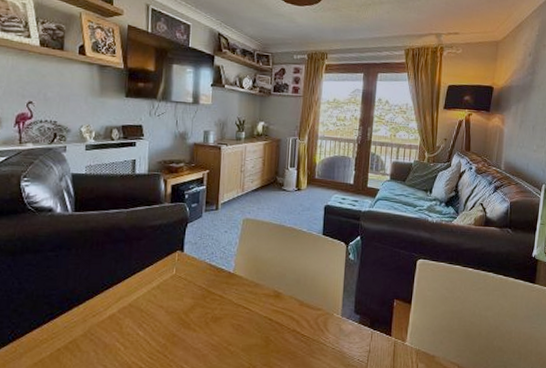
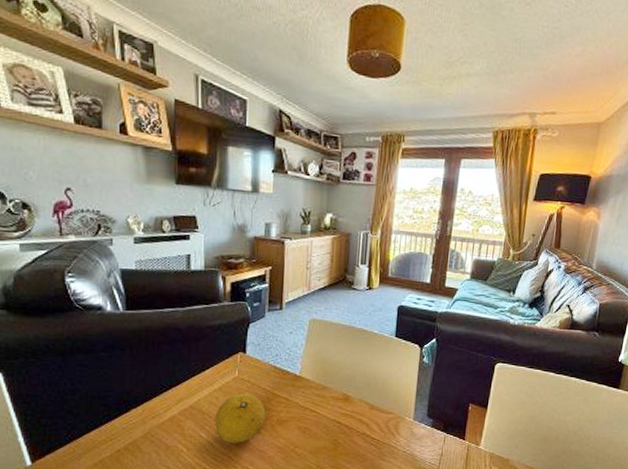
fruit: none [152,290,201,342] -> present [215,392,266,444]

